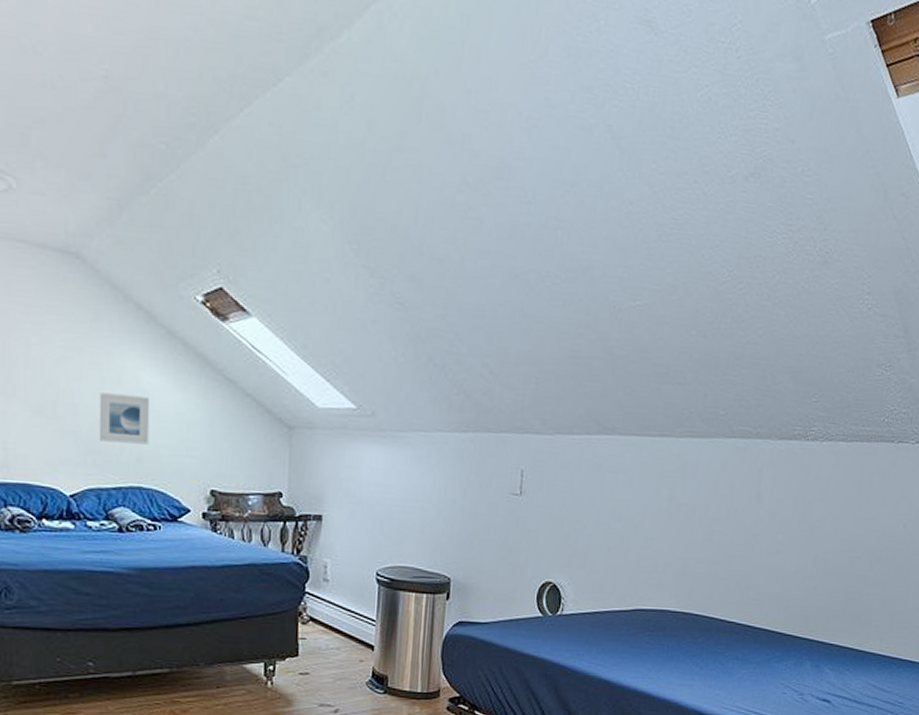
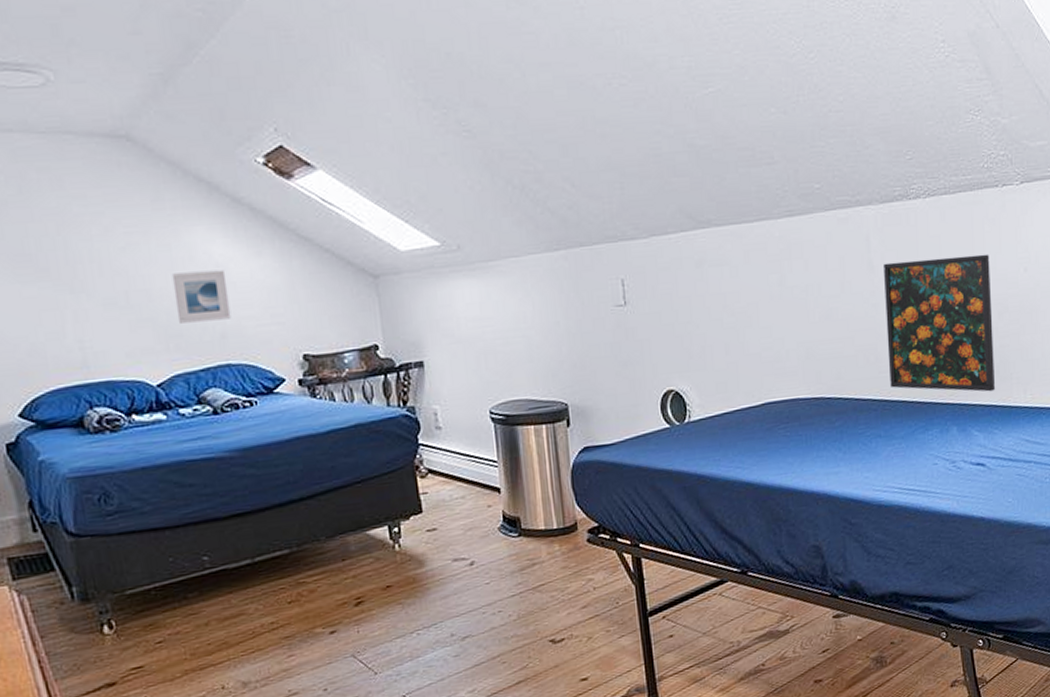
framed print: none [756,497,873,635] -> present [884,254,995,392]

